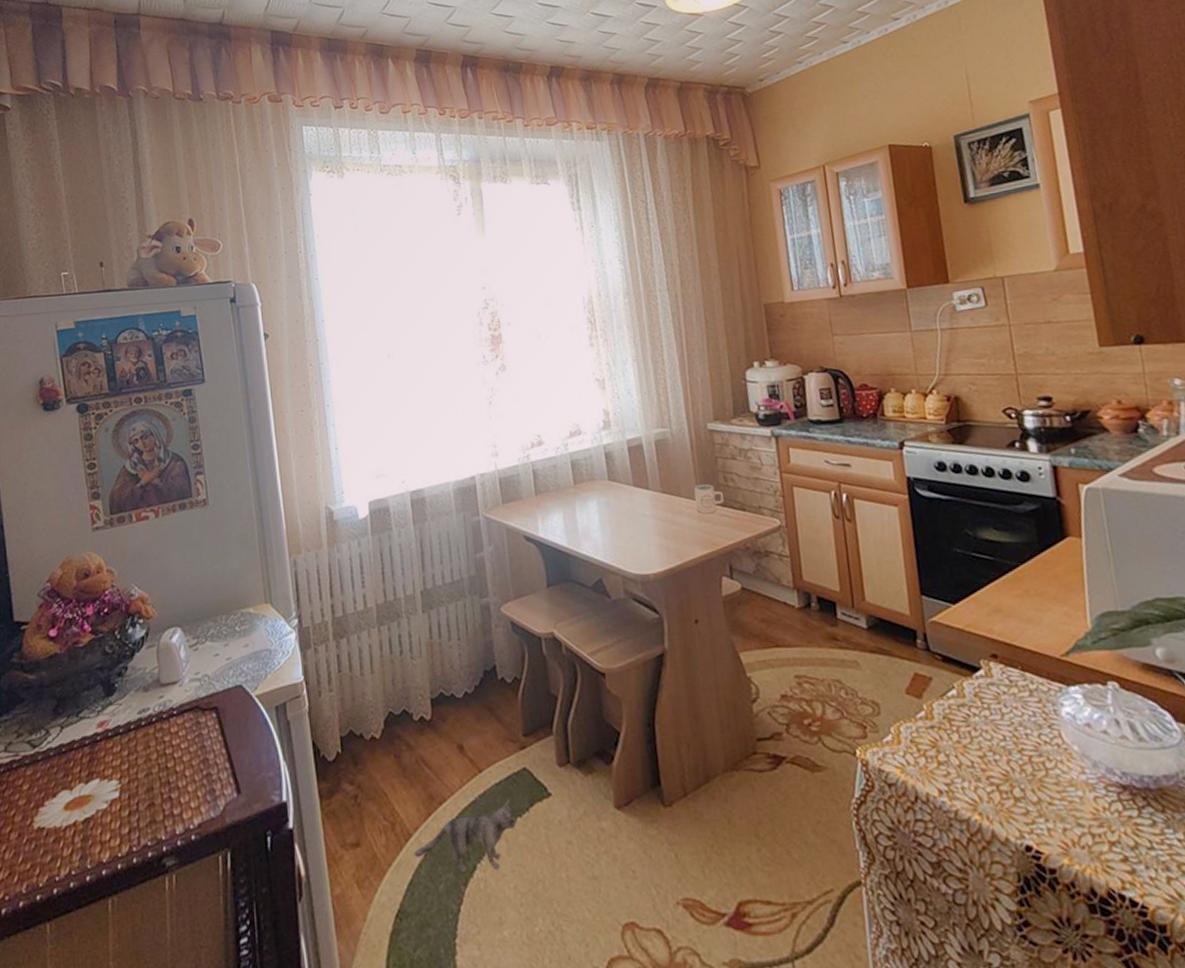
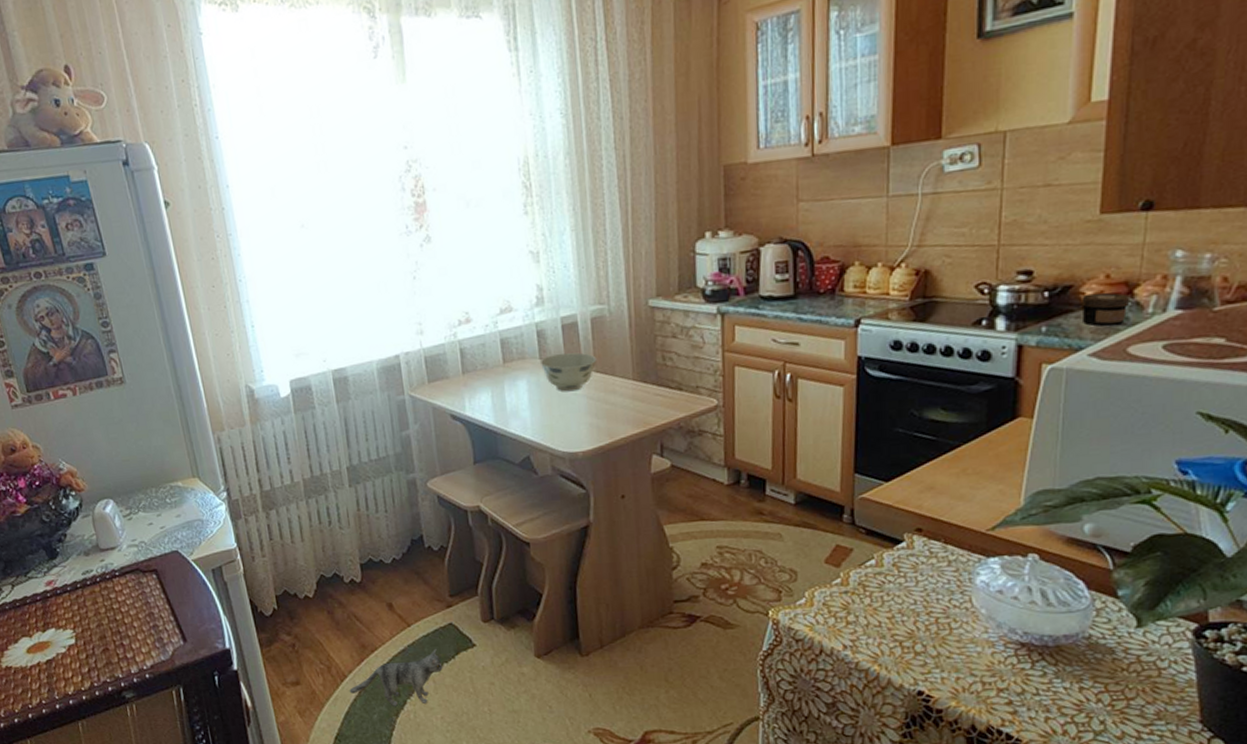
bowl: none [608,473,663,513] -> present [539,352,597,392]
mug: present [694,484,724,514] -> none [629,363,660,394]
jar: none [1101,416,1145,449] -> present [1081,292,1129,327]

